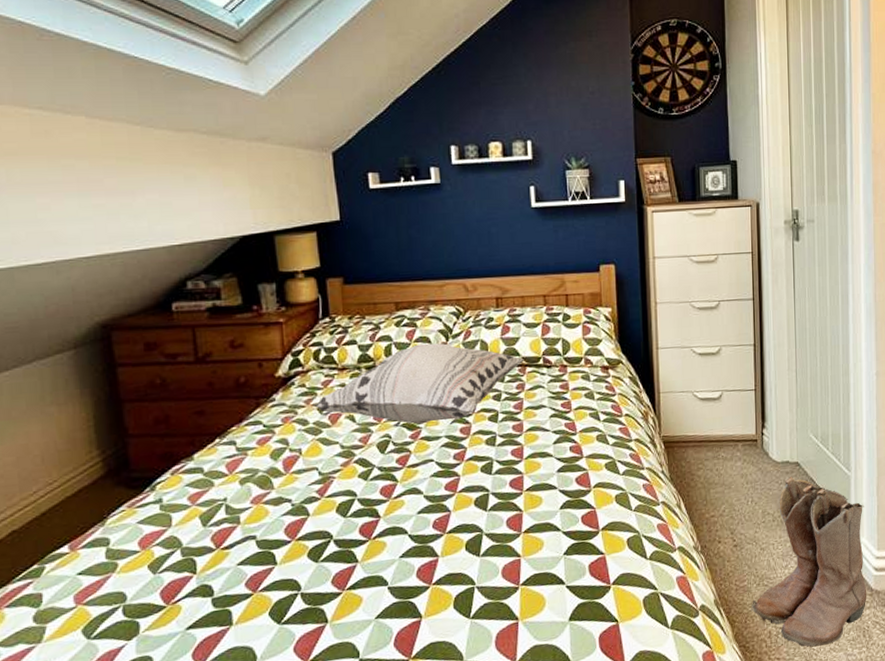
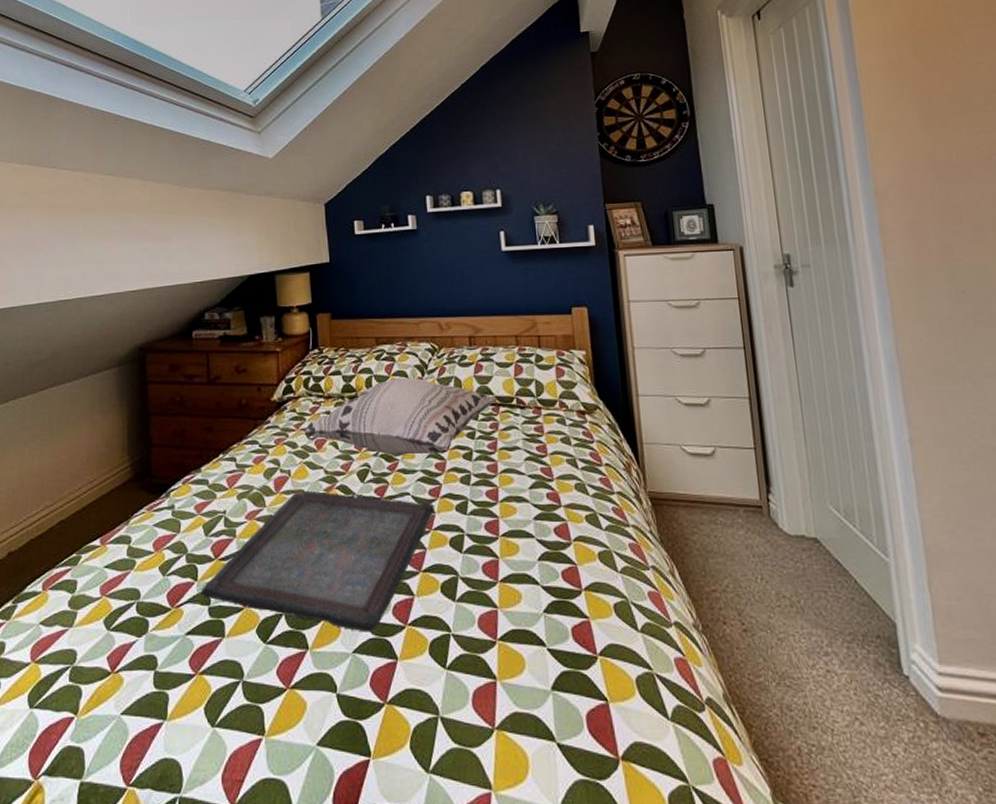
serving tray: none [201,466,460,598] -> present [200,490,435,633]
boots: present [751,476,867,647] -> none [771,554,932,780]

